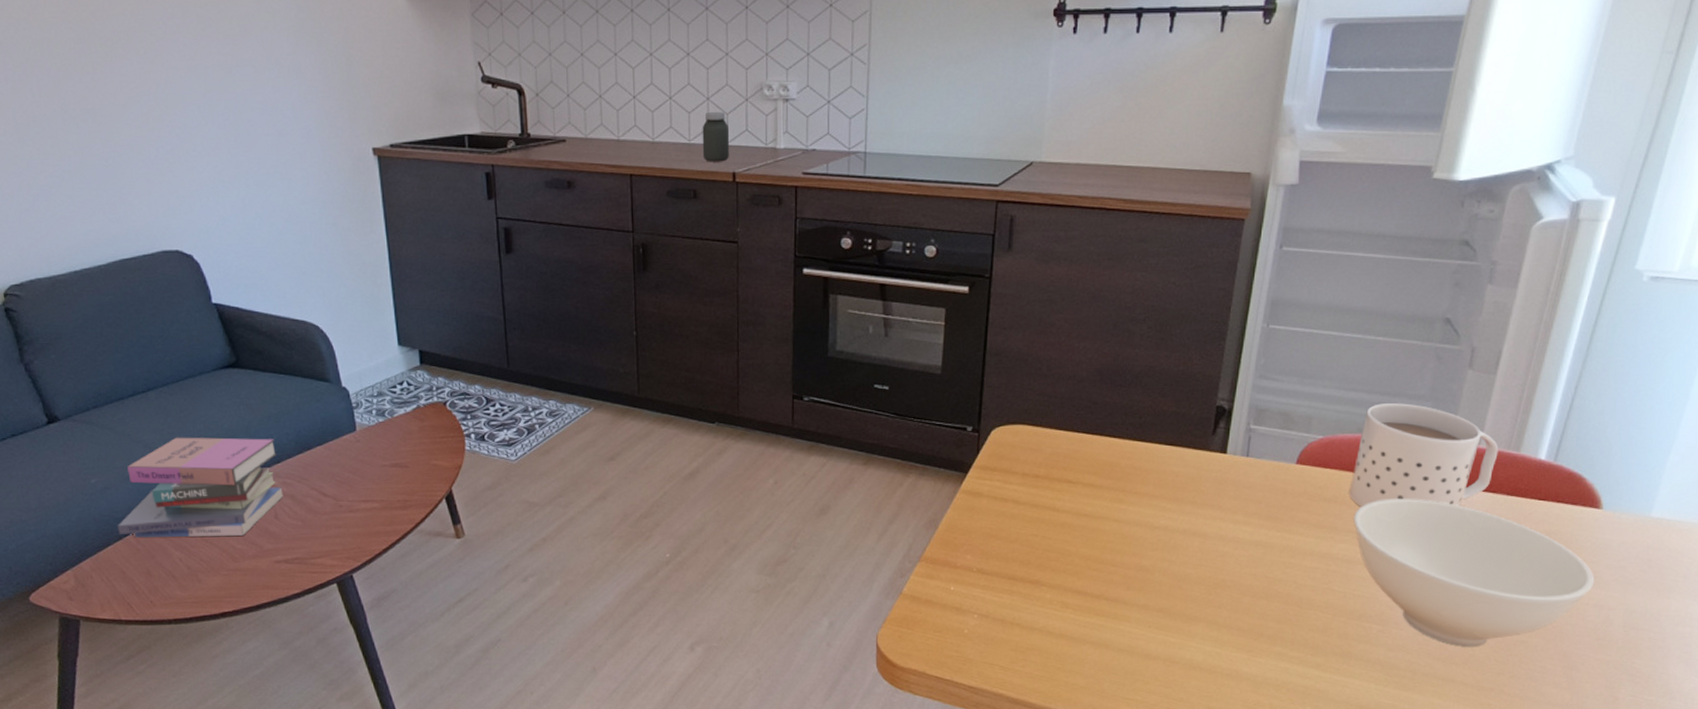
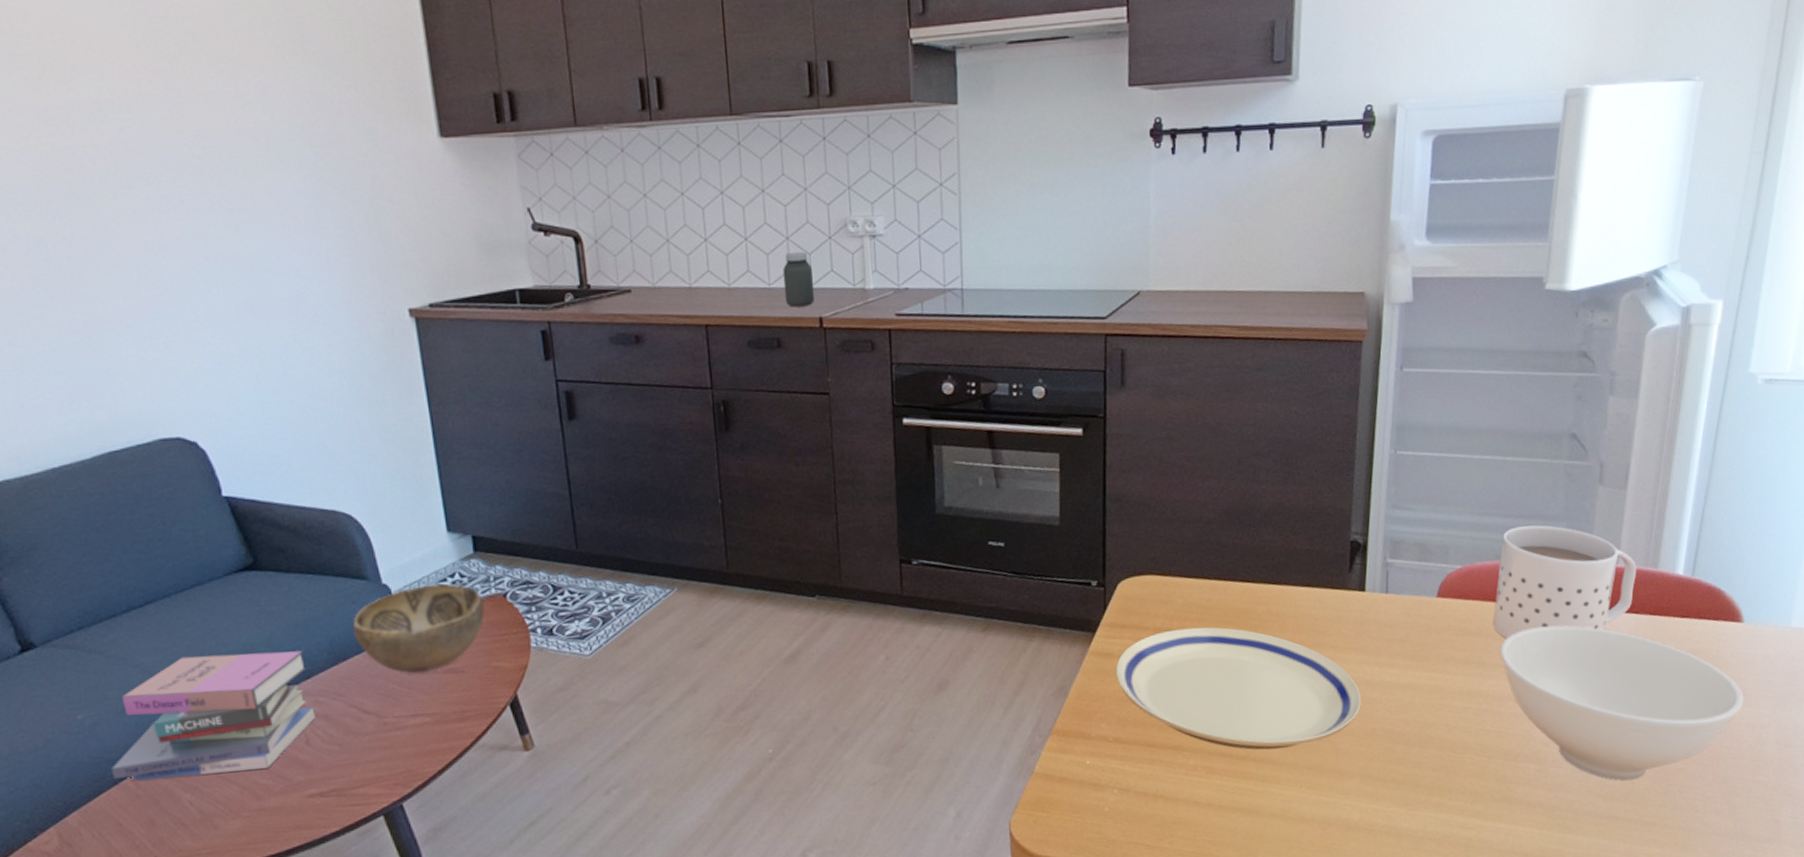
decorative bowl: none [316,390,427,466] -> present [352,583,485,674]
plate: none [984,475,1215,591] -> present [1116,627,1362,750]

